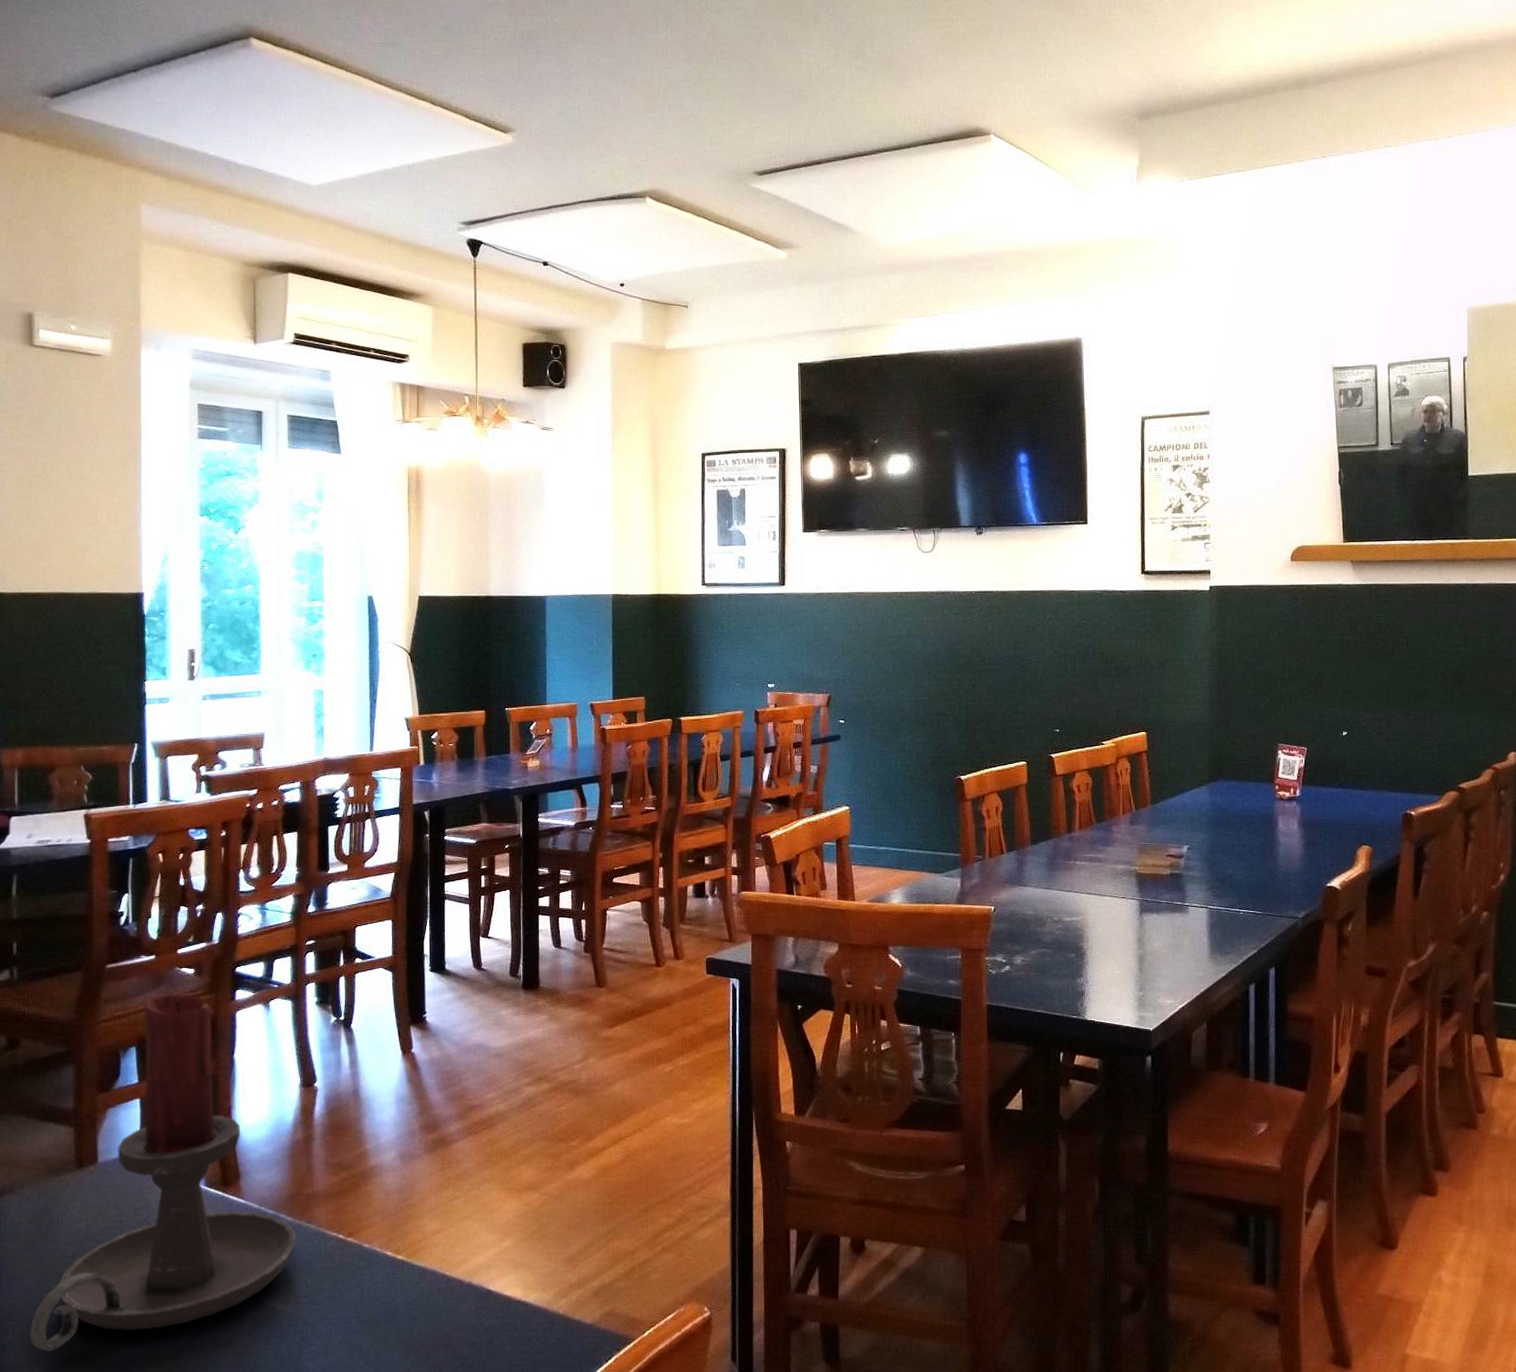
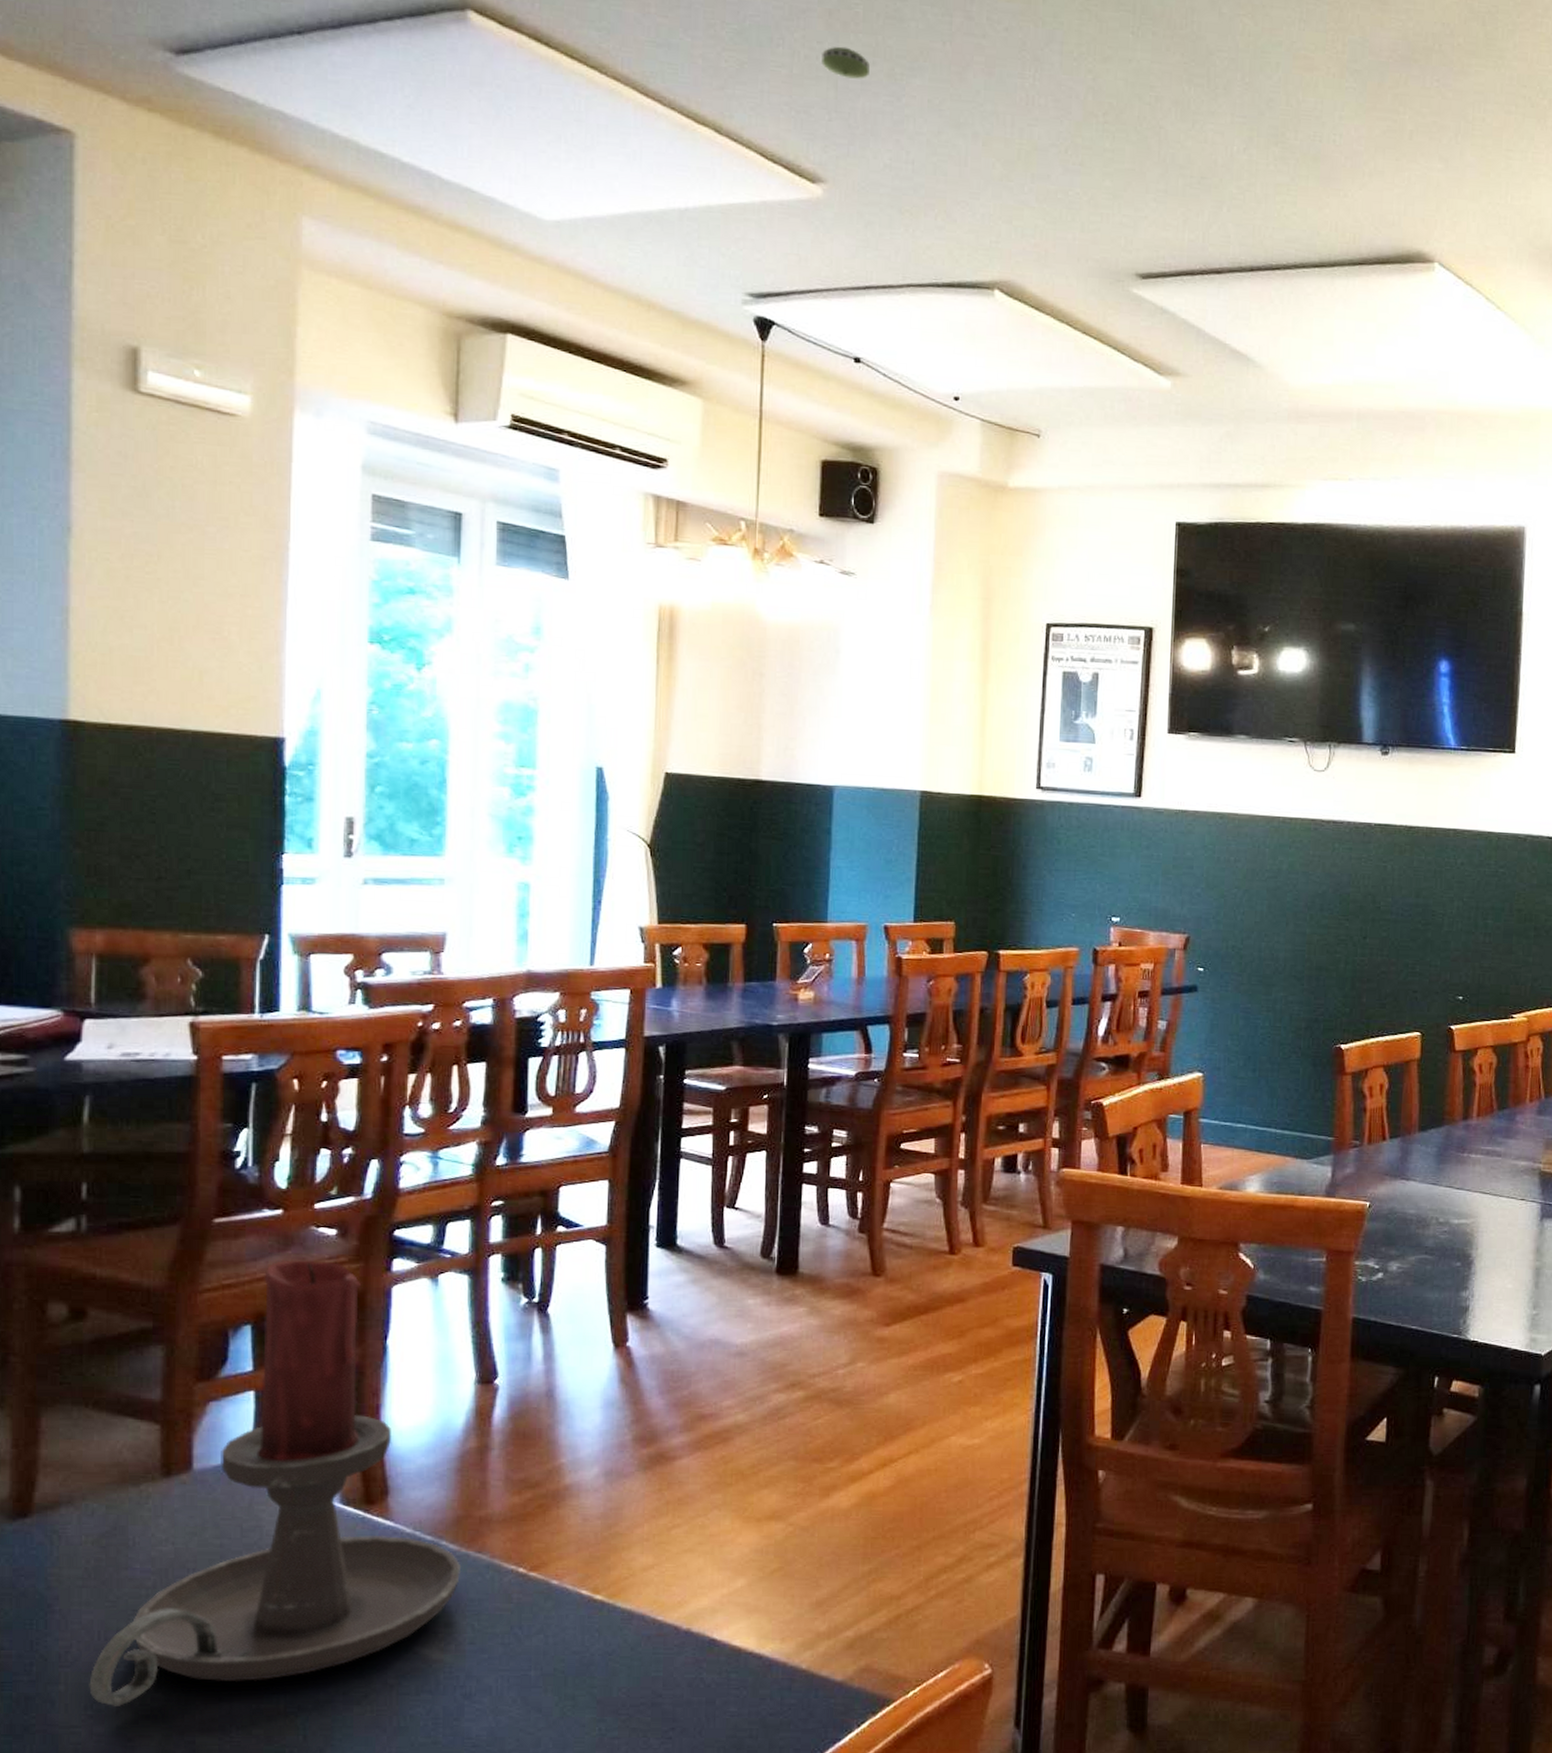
smoke detector: none [506,27,542,51] -> present [821,46,870,79]

